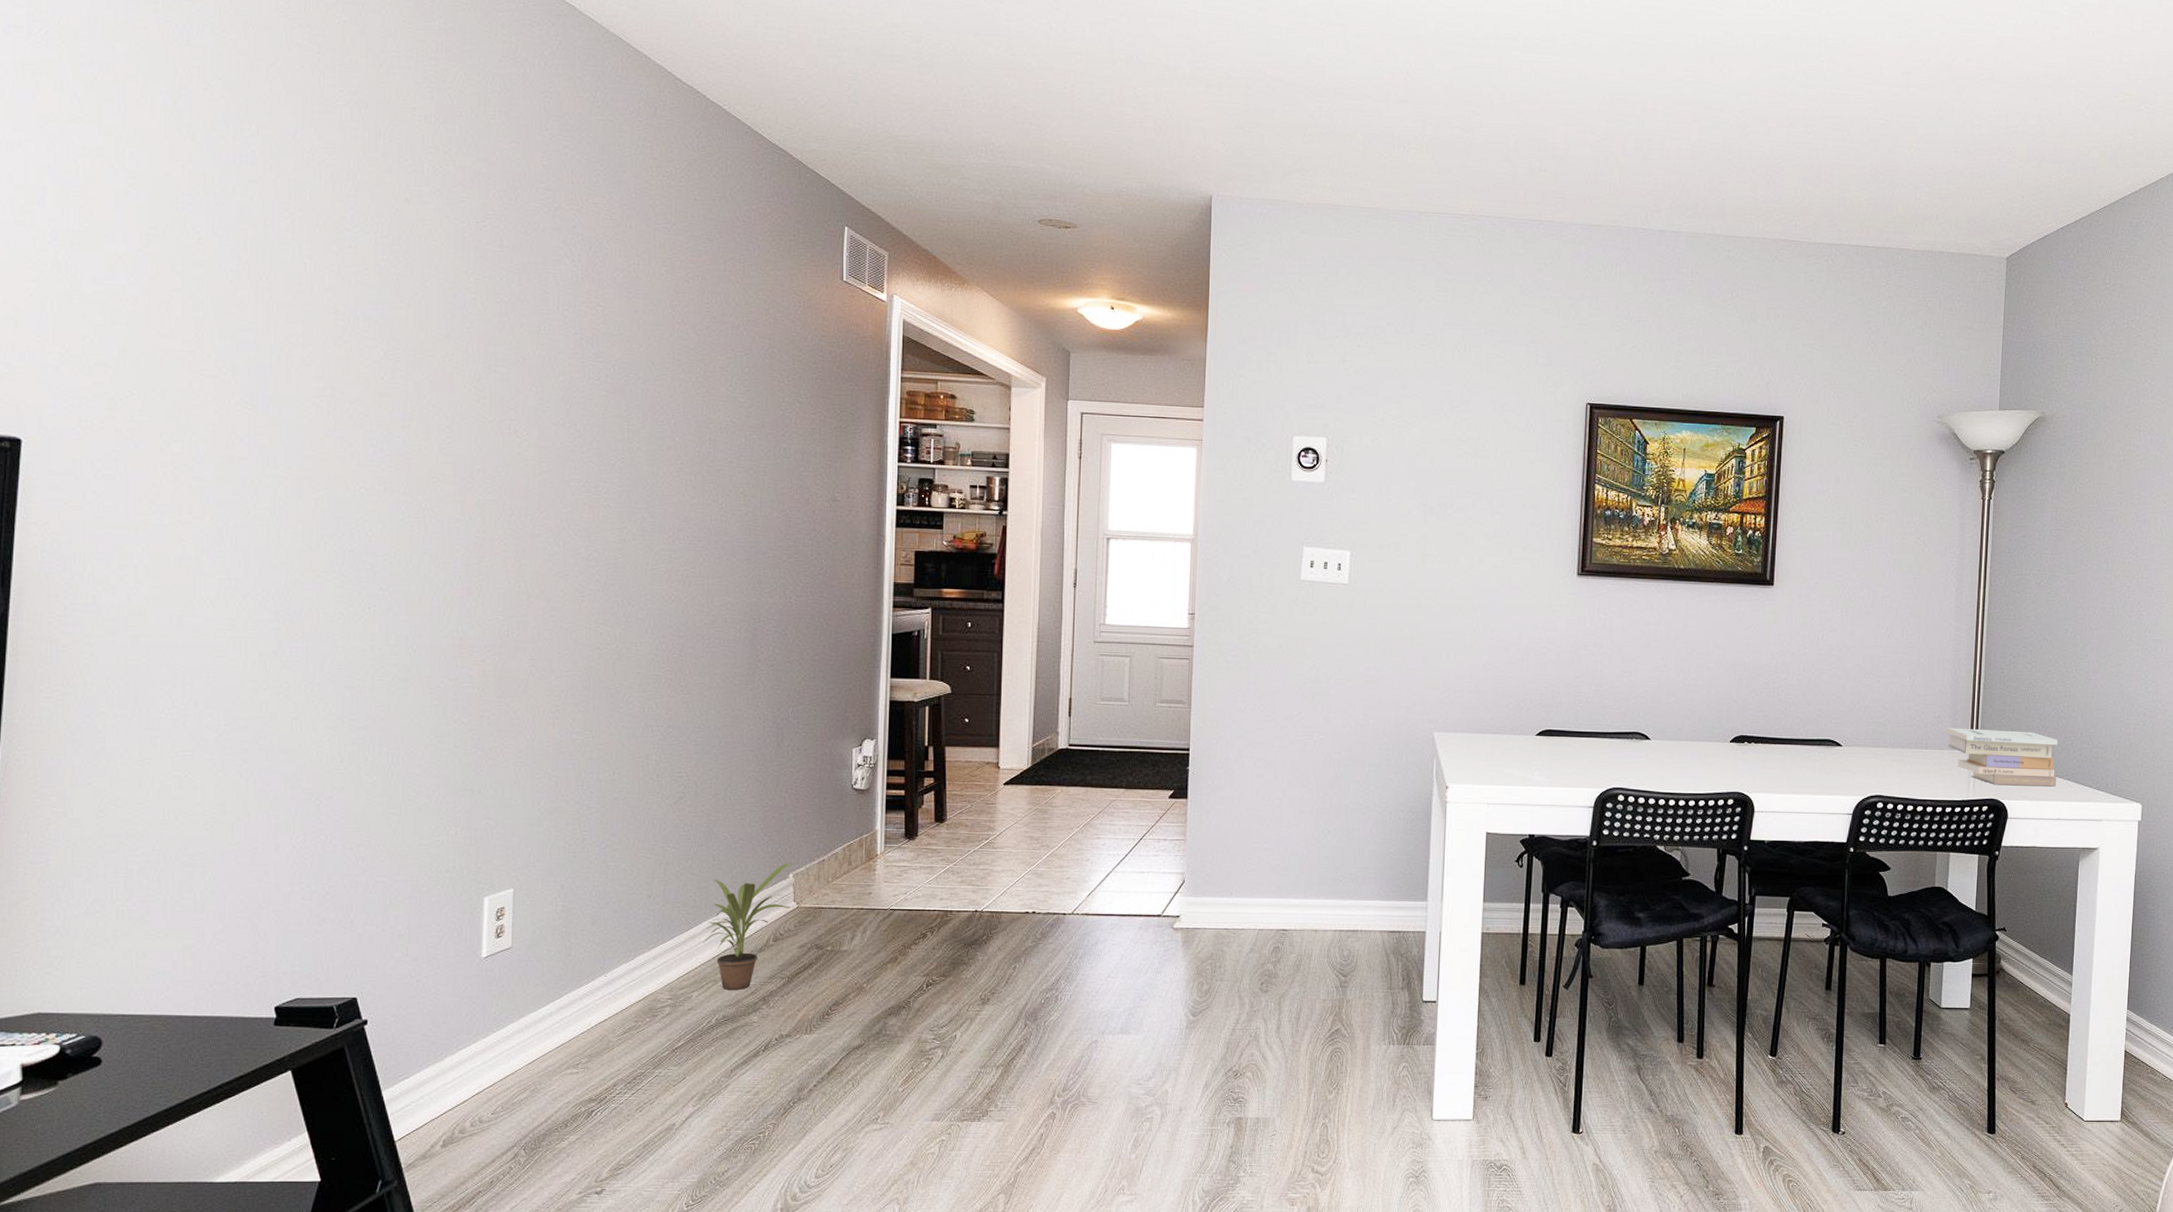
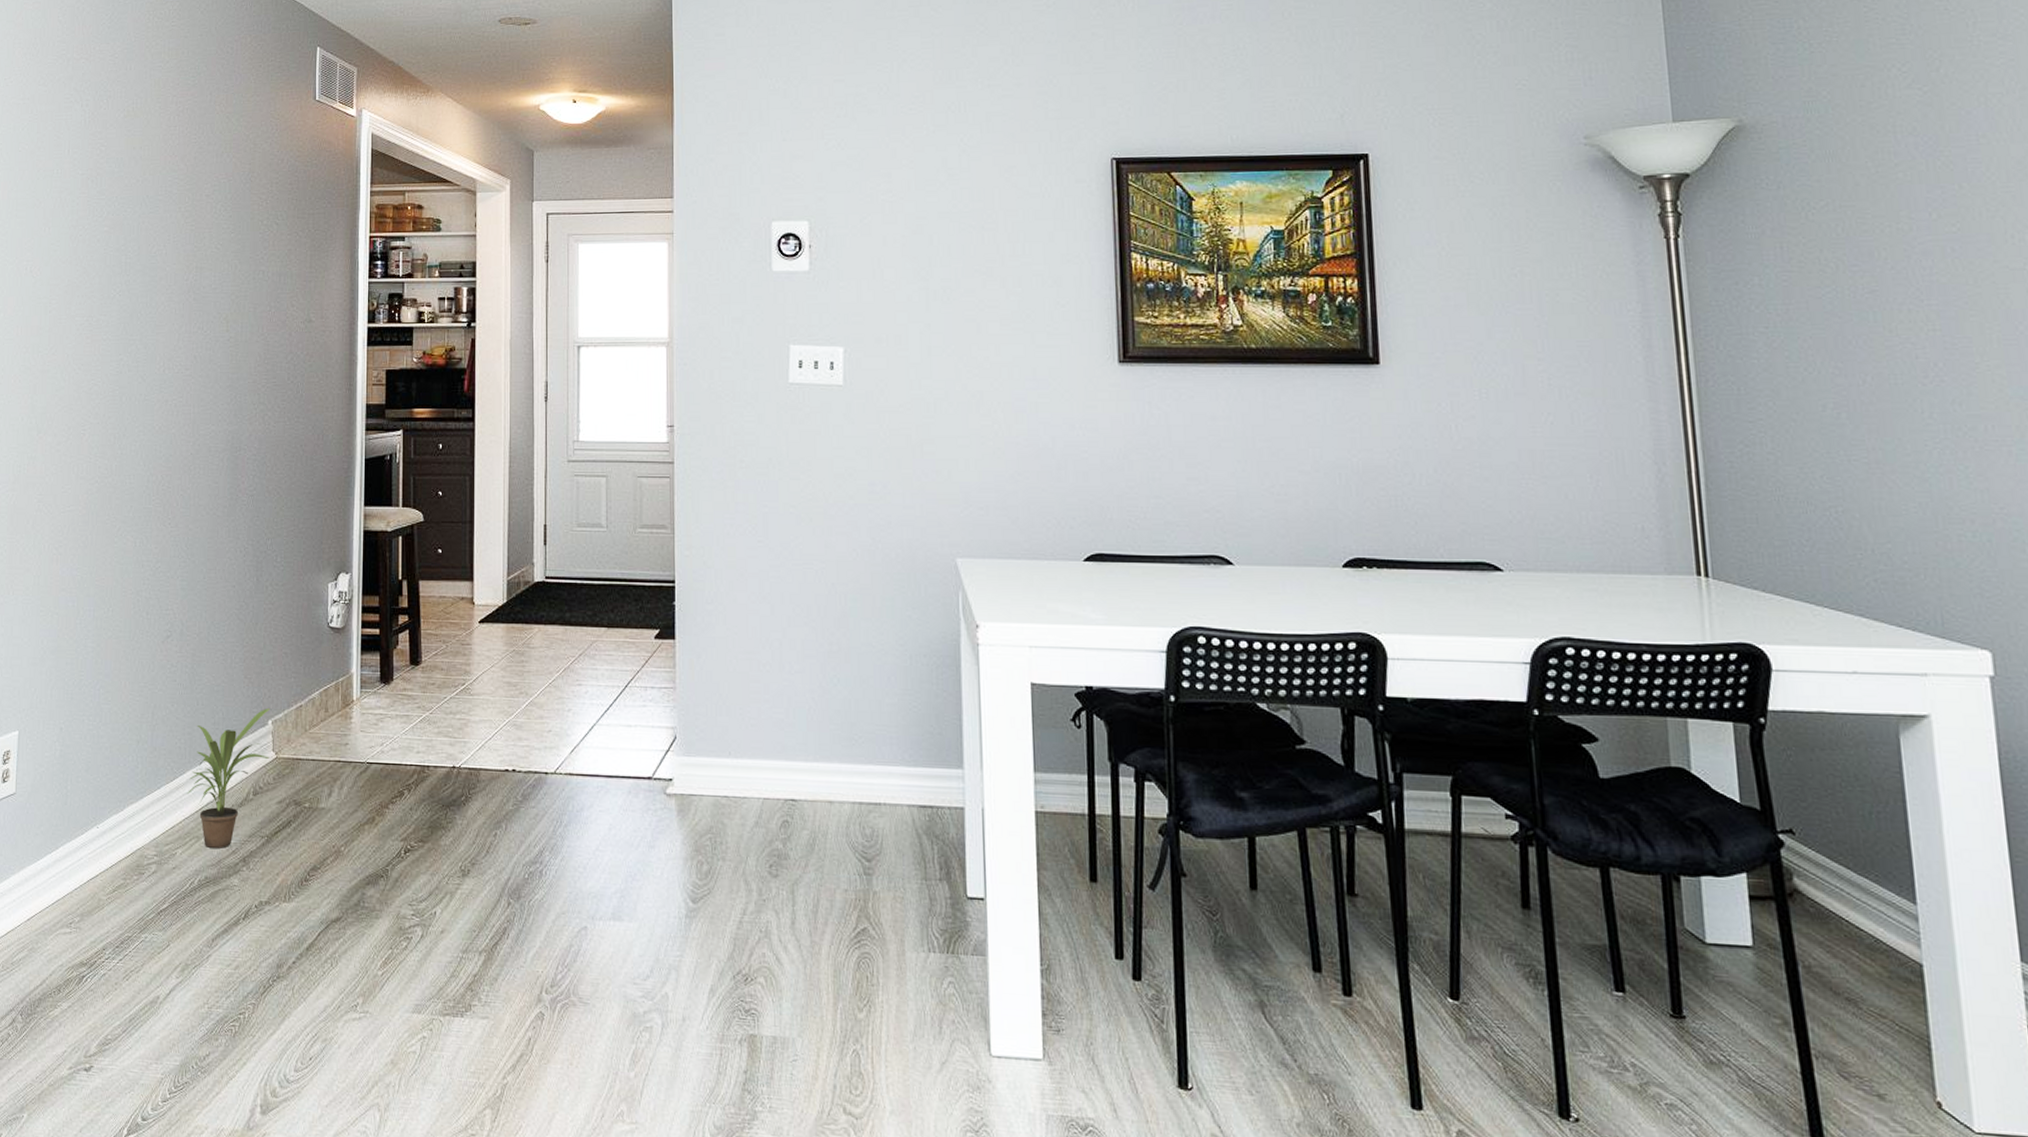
books: present [1945,727,2058,787] -> none [1655,544,1843,626]

